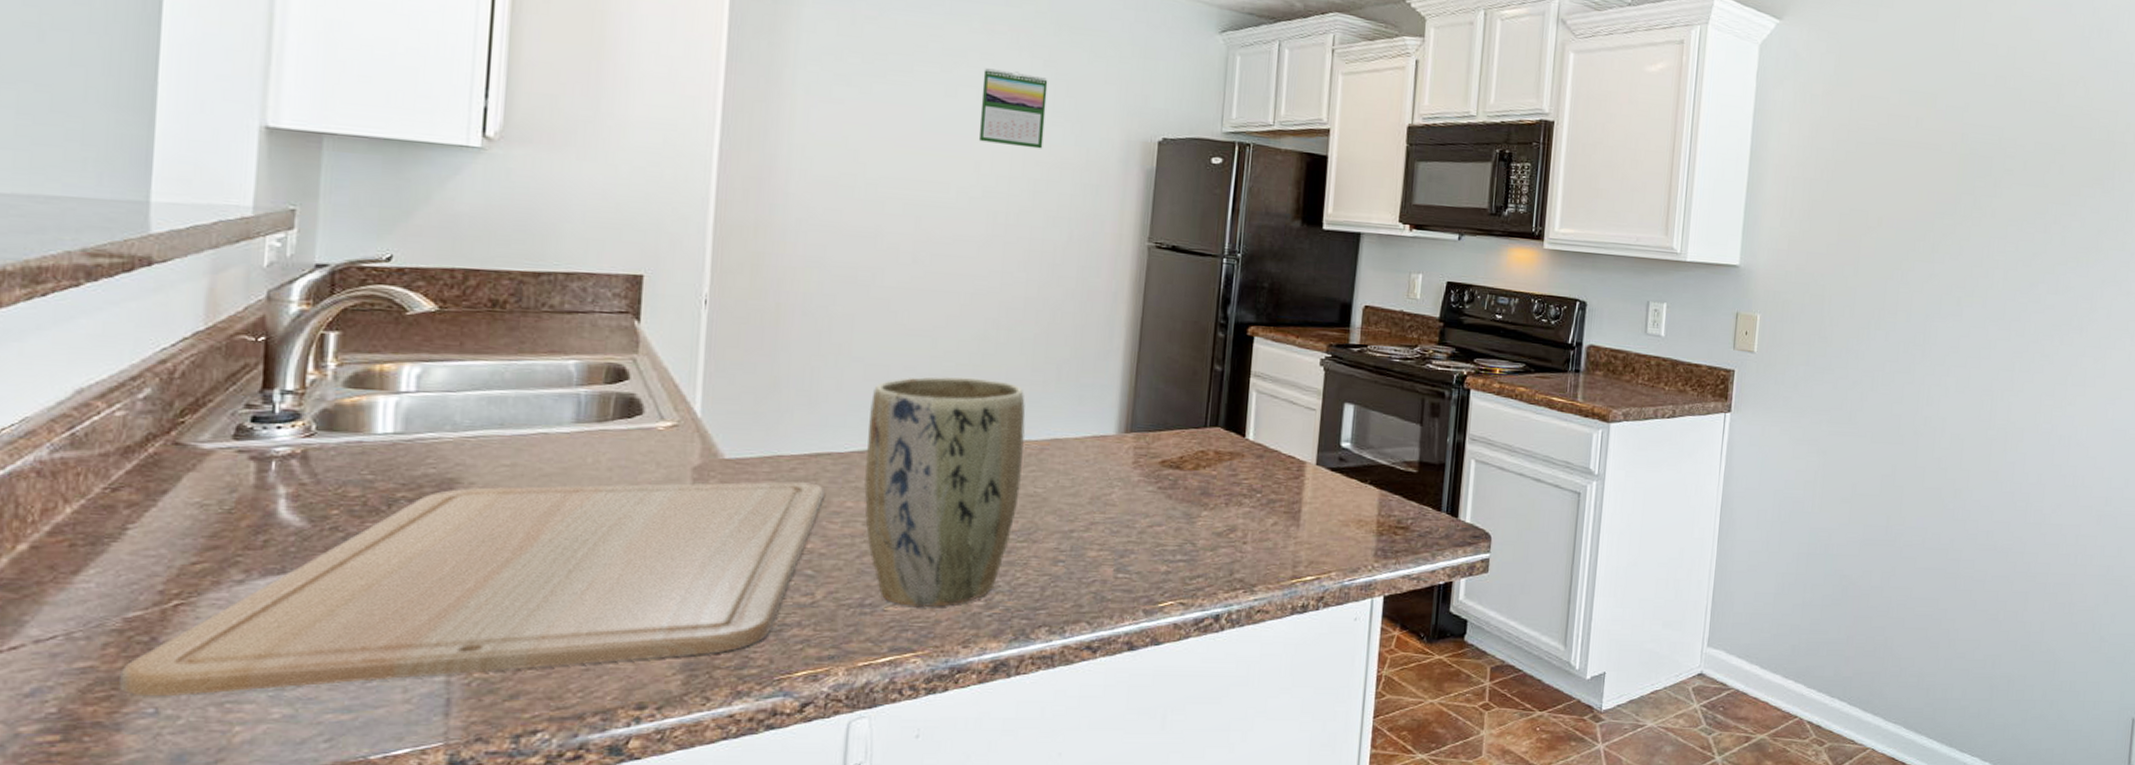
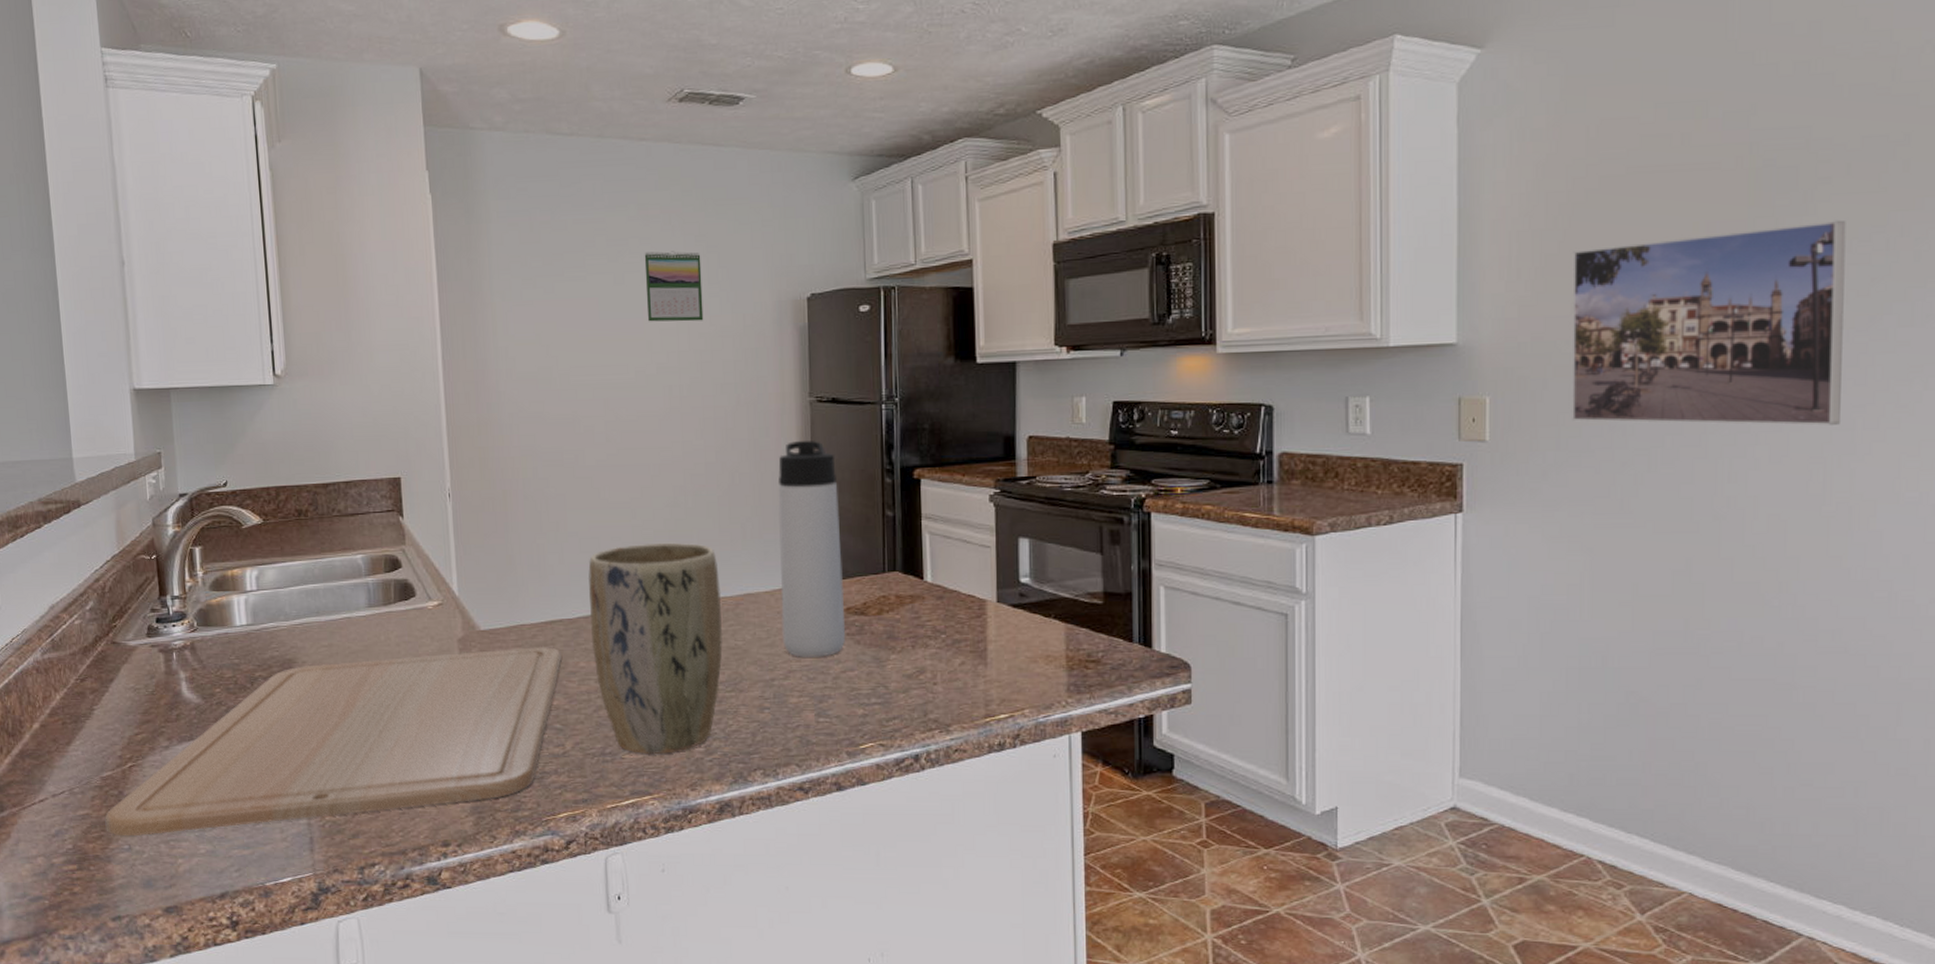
thermos bottle: none [1088,284,1168,510] -> present [778,440,846,657]
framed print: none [1820,199,2020,366] -> present [1571,220,1846,426]

